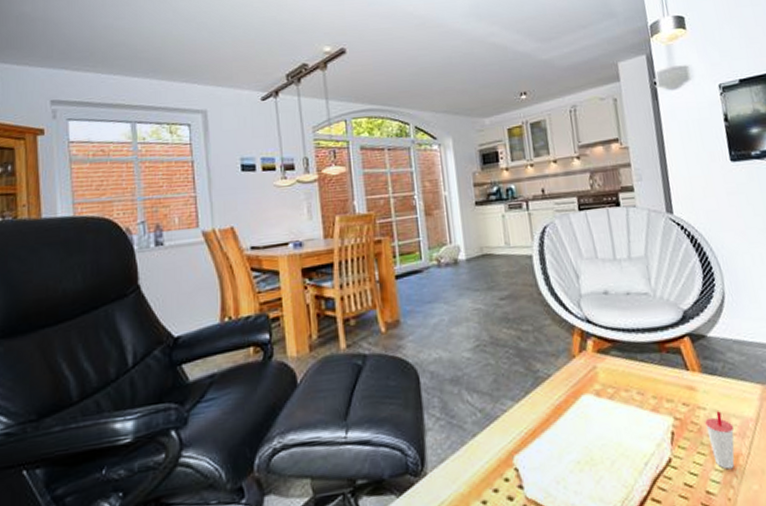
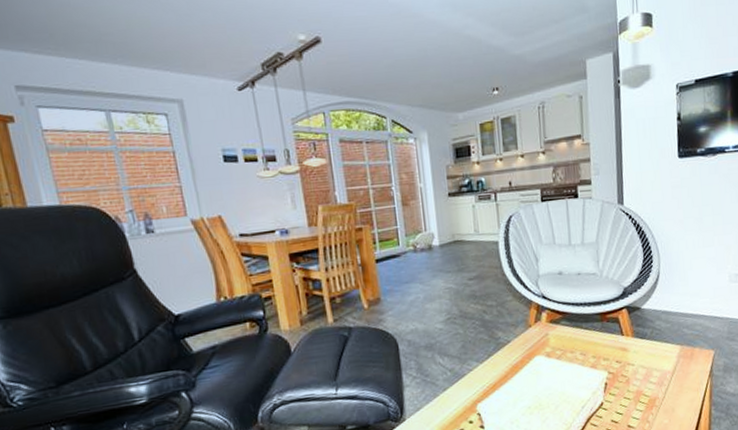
cup: present [705,411,735,470] -> none [632,366,655,410]

